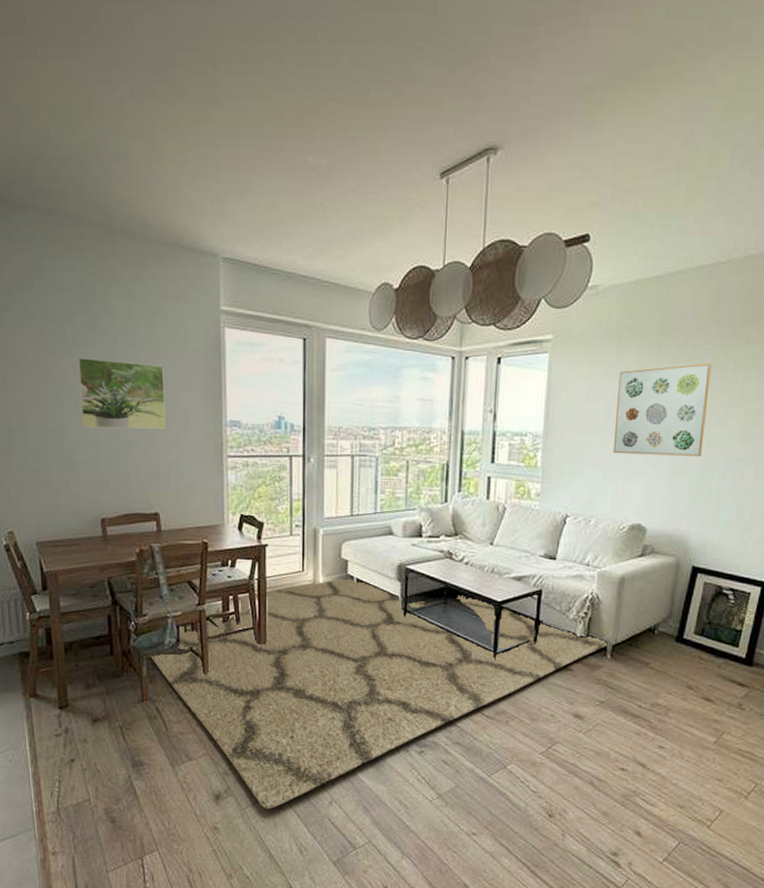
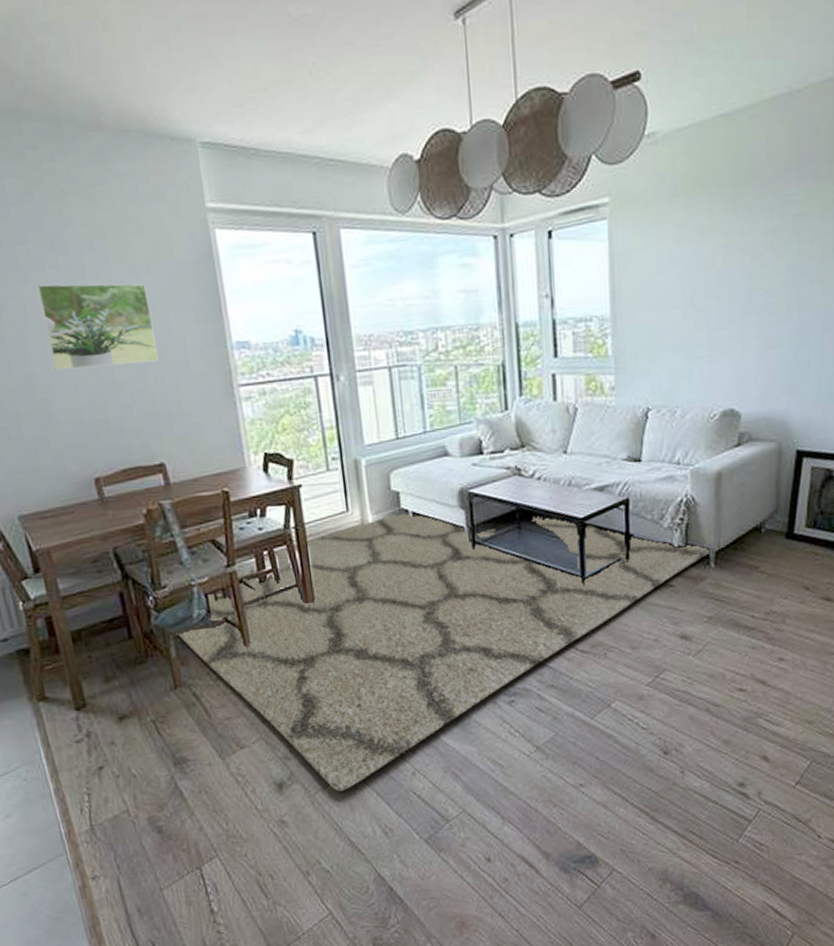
wall art: present [613,363,712,456] -> none [691,212,796,330]

